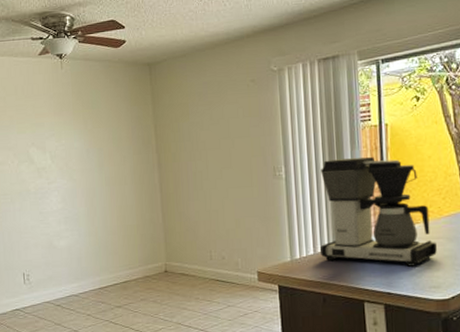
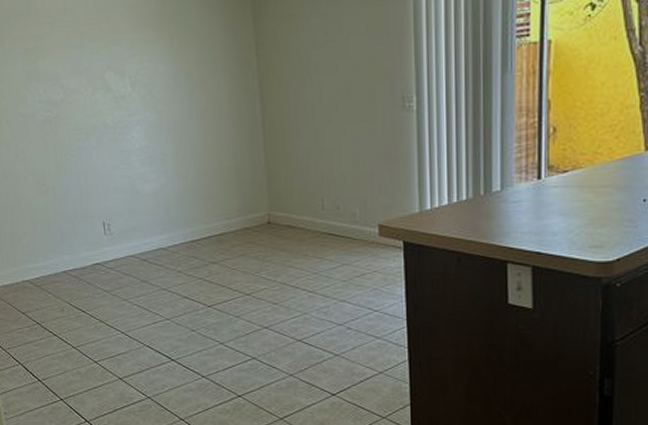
coffee maker: present [320,157,437,267] -> none [457,84,603,221]

